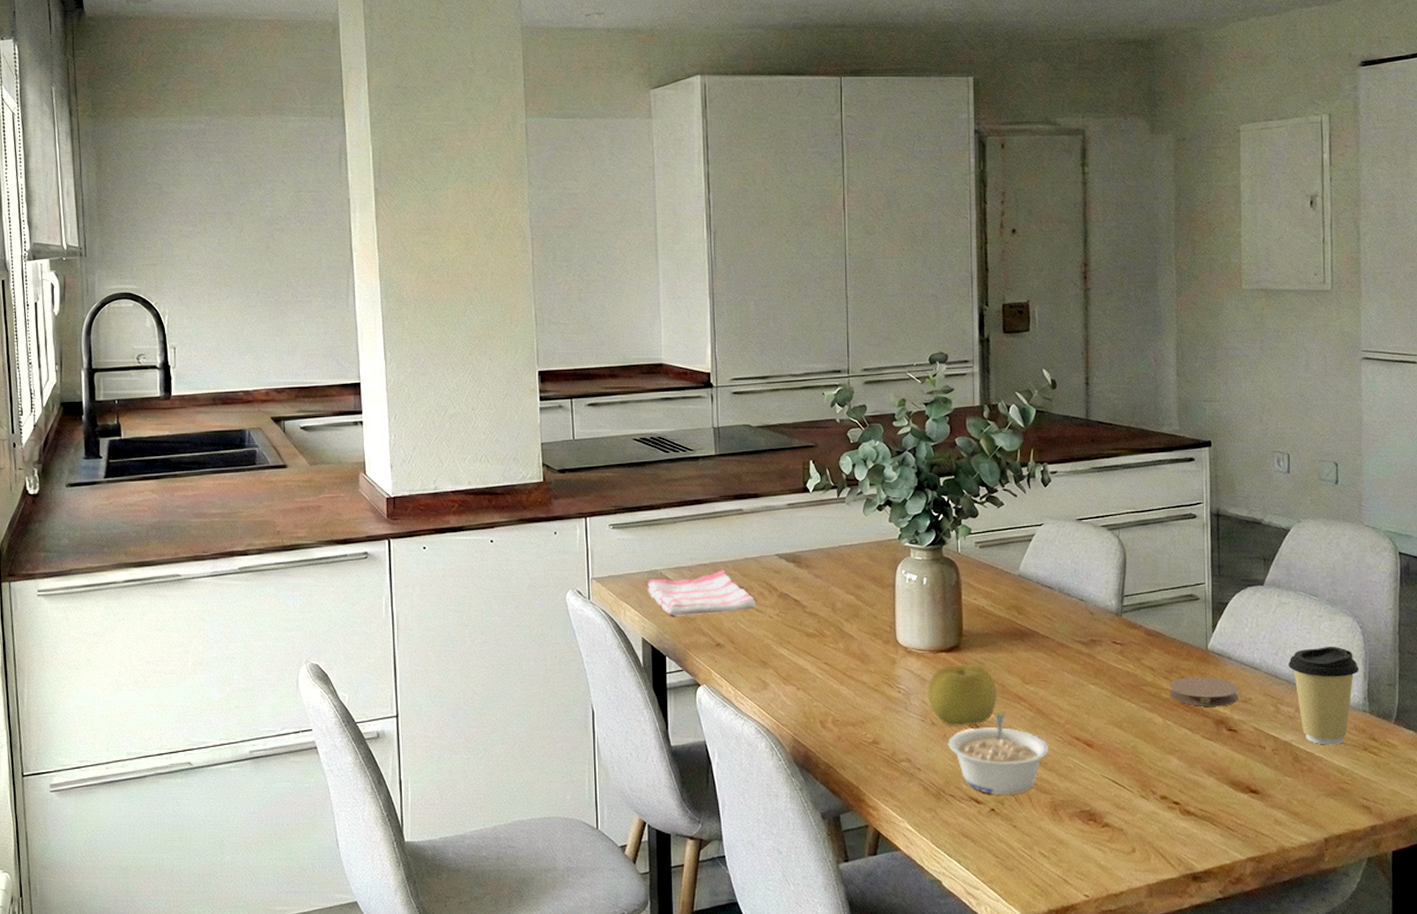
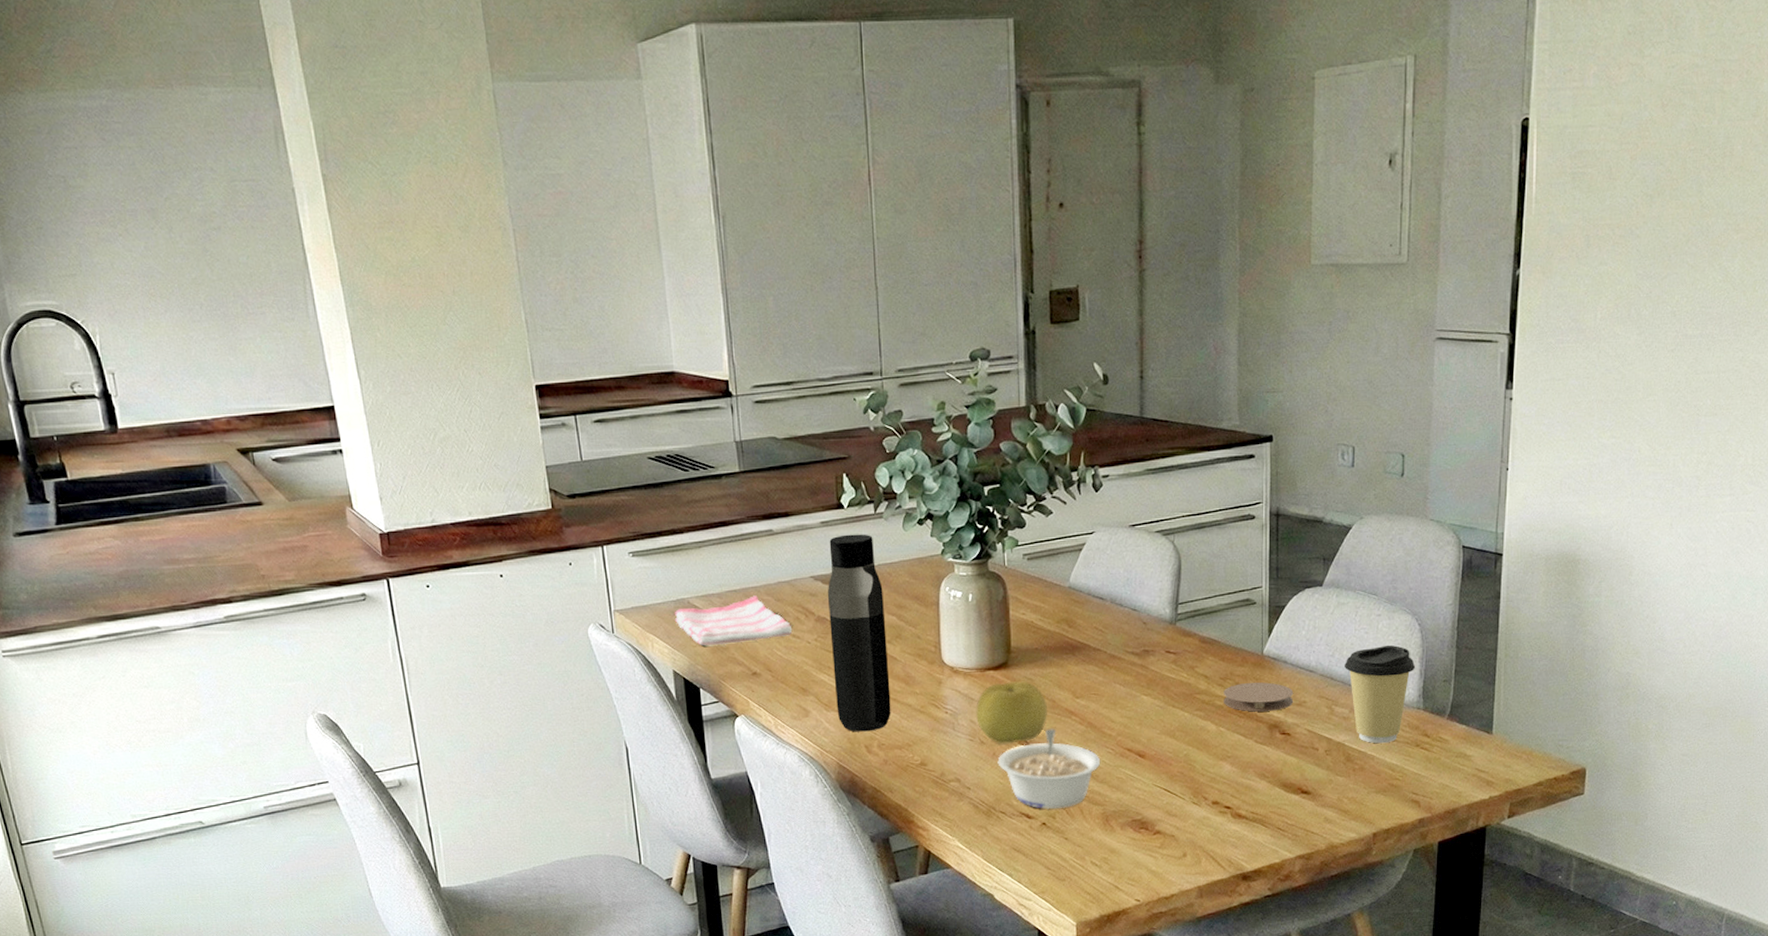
water bottle: none [790,516,846,707] -> present [827,534,891,732]

